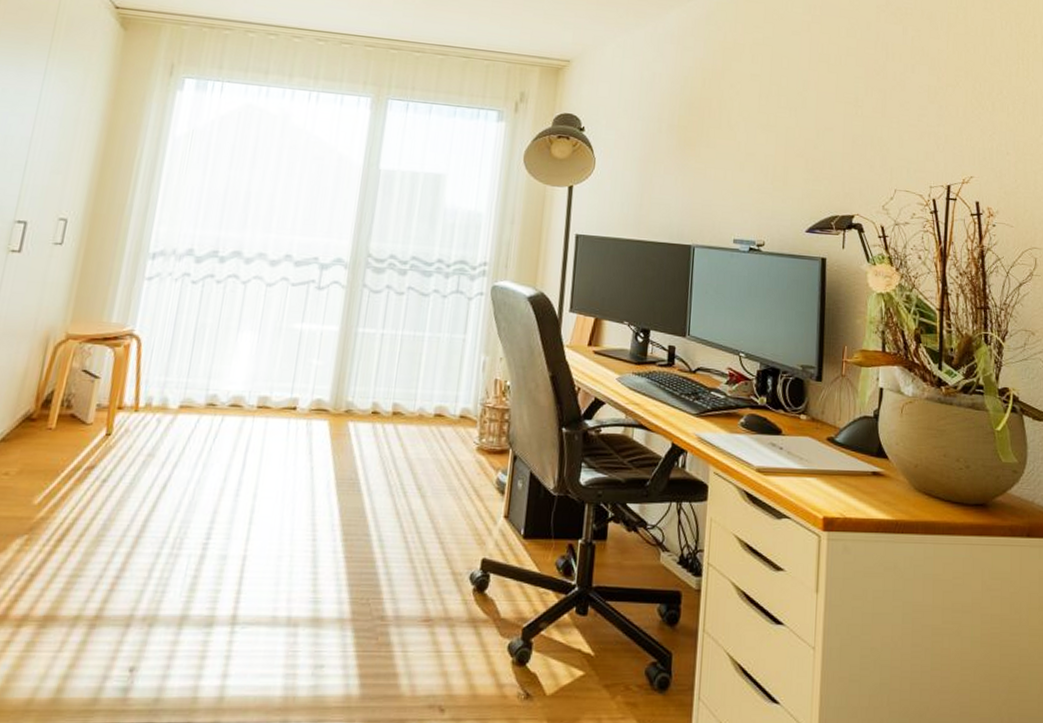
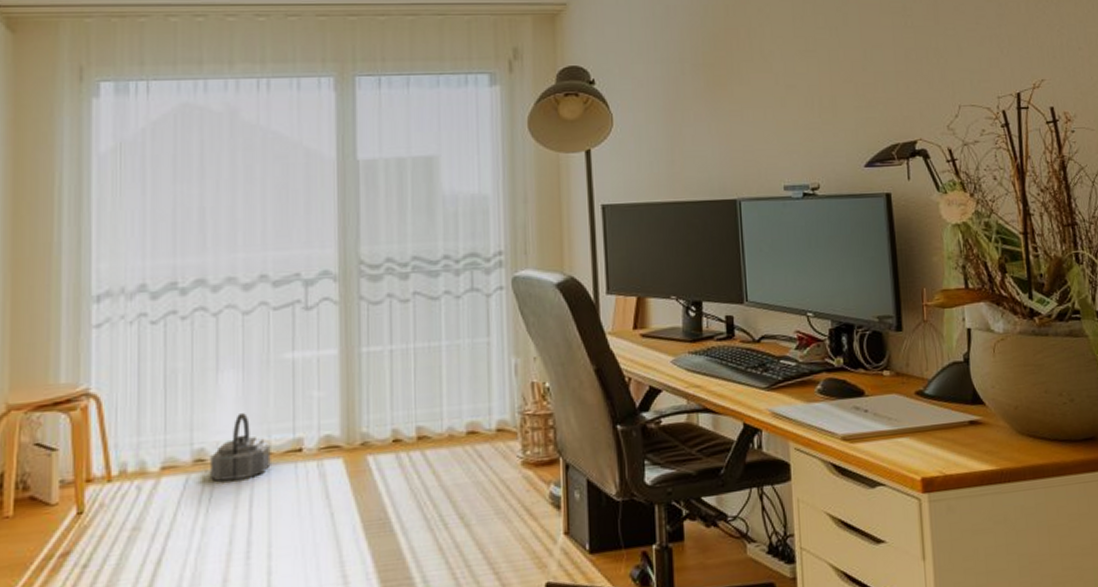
basket: none [218,370,271,426] -> present [211,413,271,482]

